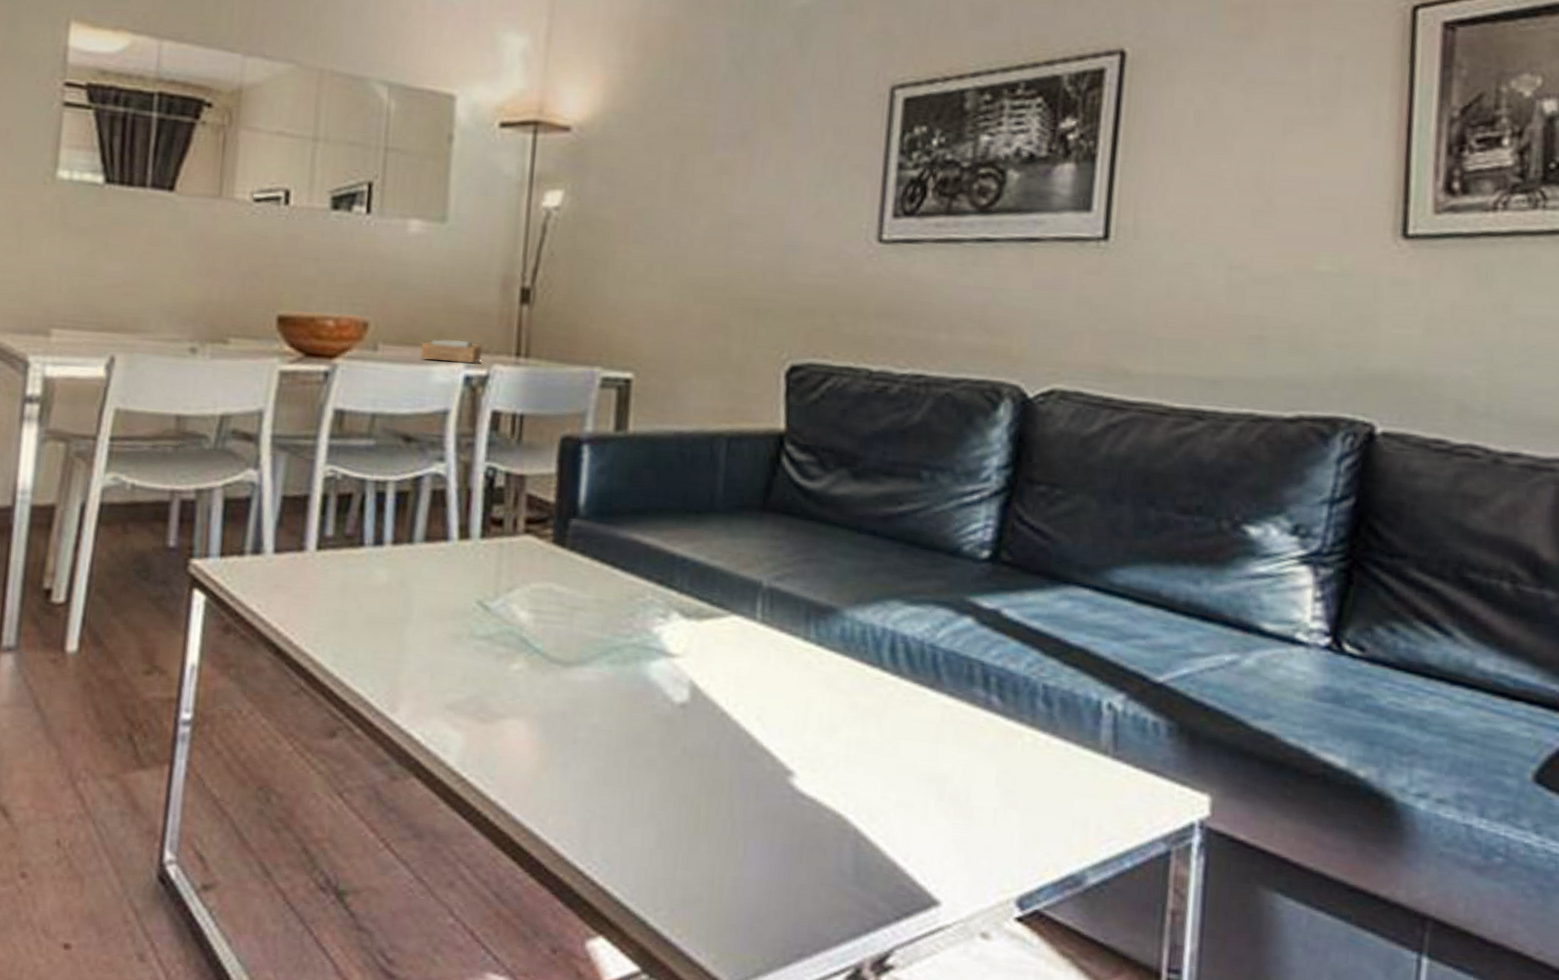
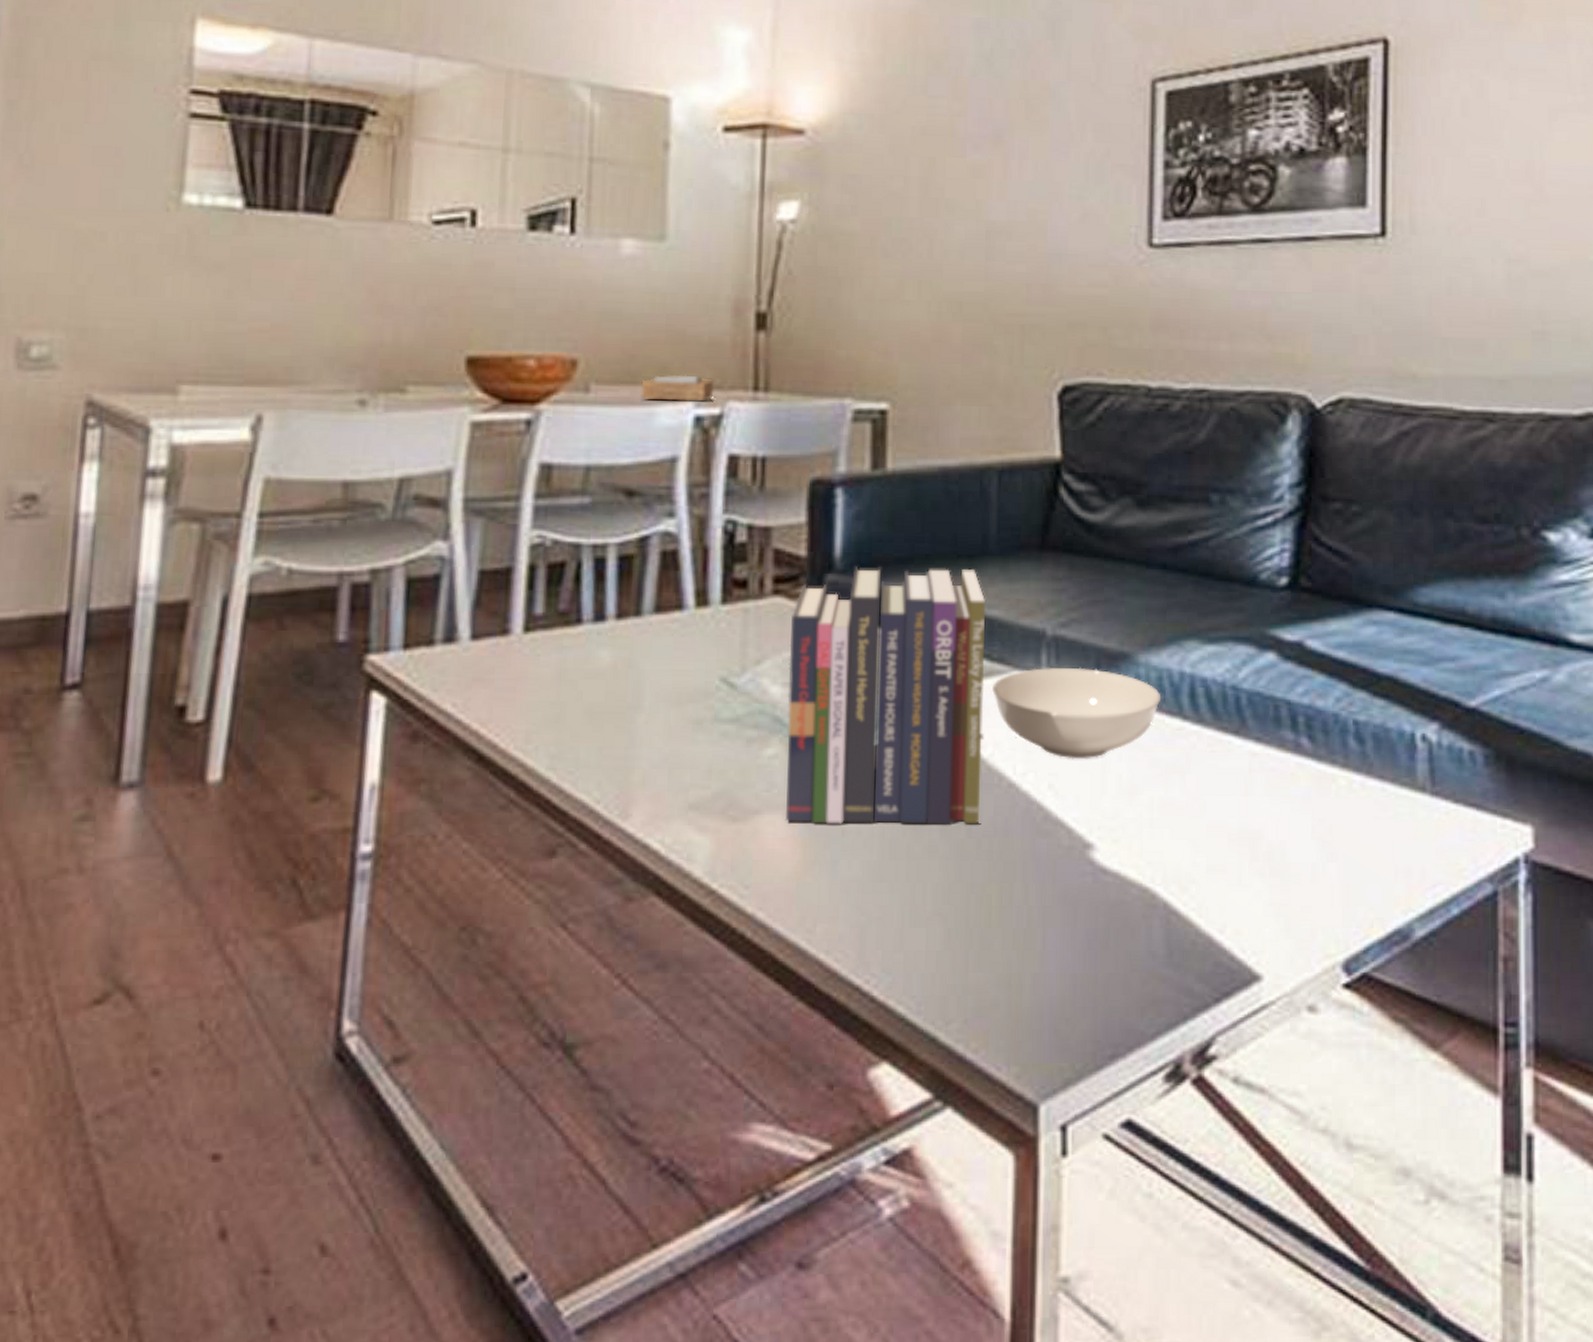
books: none [526,514,710,744] -> present [784,566,986,824]
bowl: none [711,614,864,698] -> present [992,667,1162,760]

